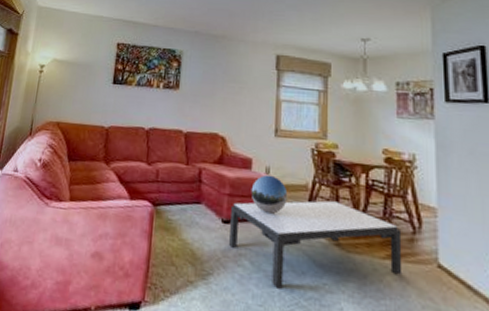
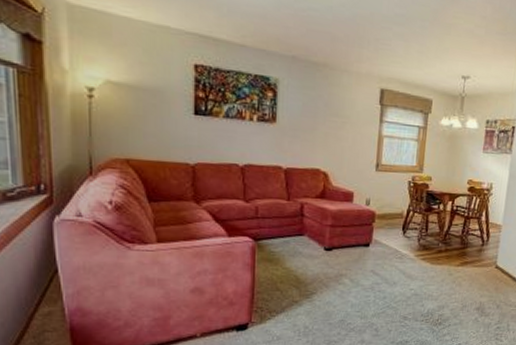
coffee table: present [229,200,403,289] -> none [331,225,474,297]
decorative sphere: present [250,174,288,214] -> none [351,206,385,239]

